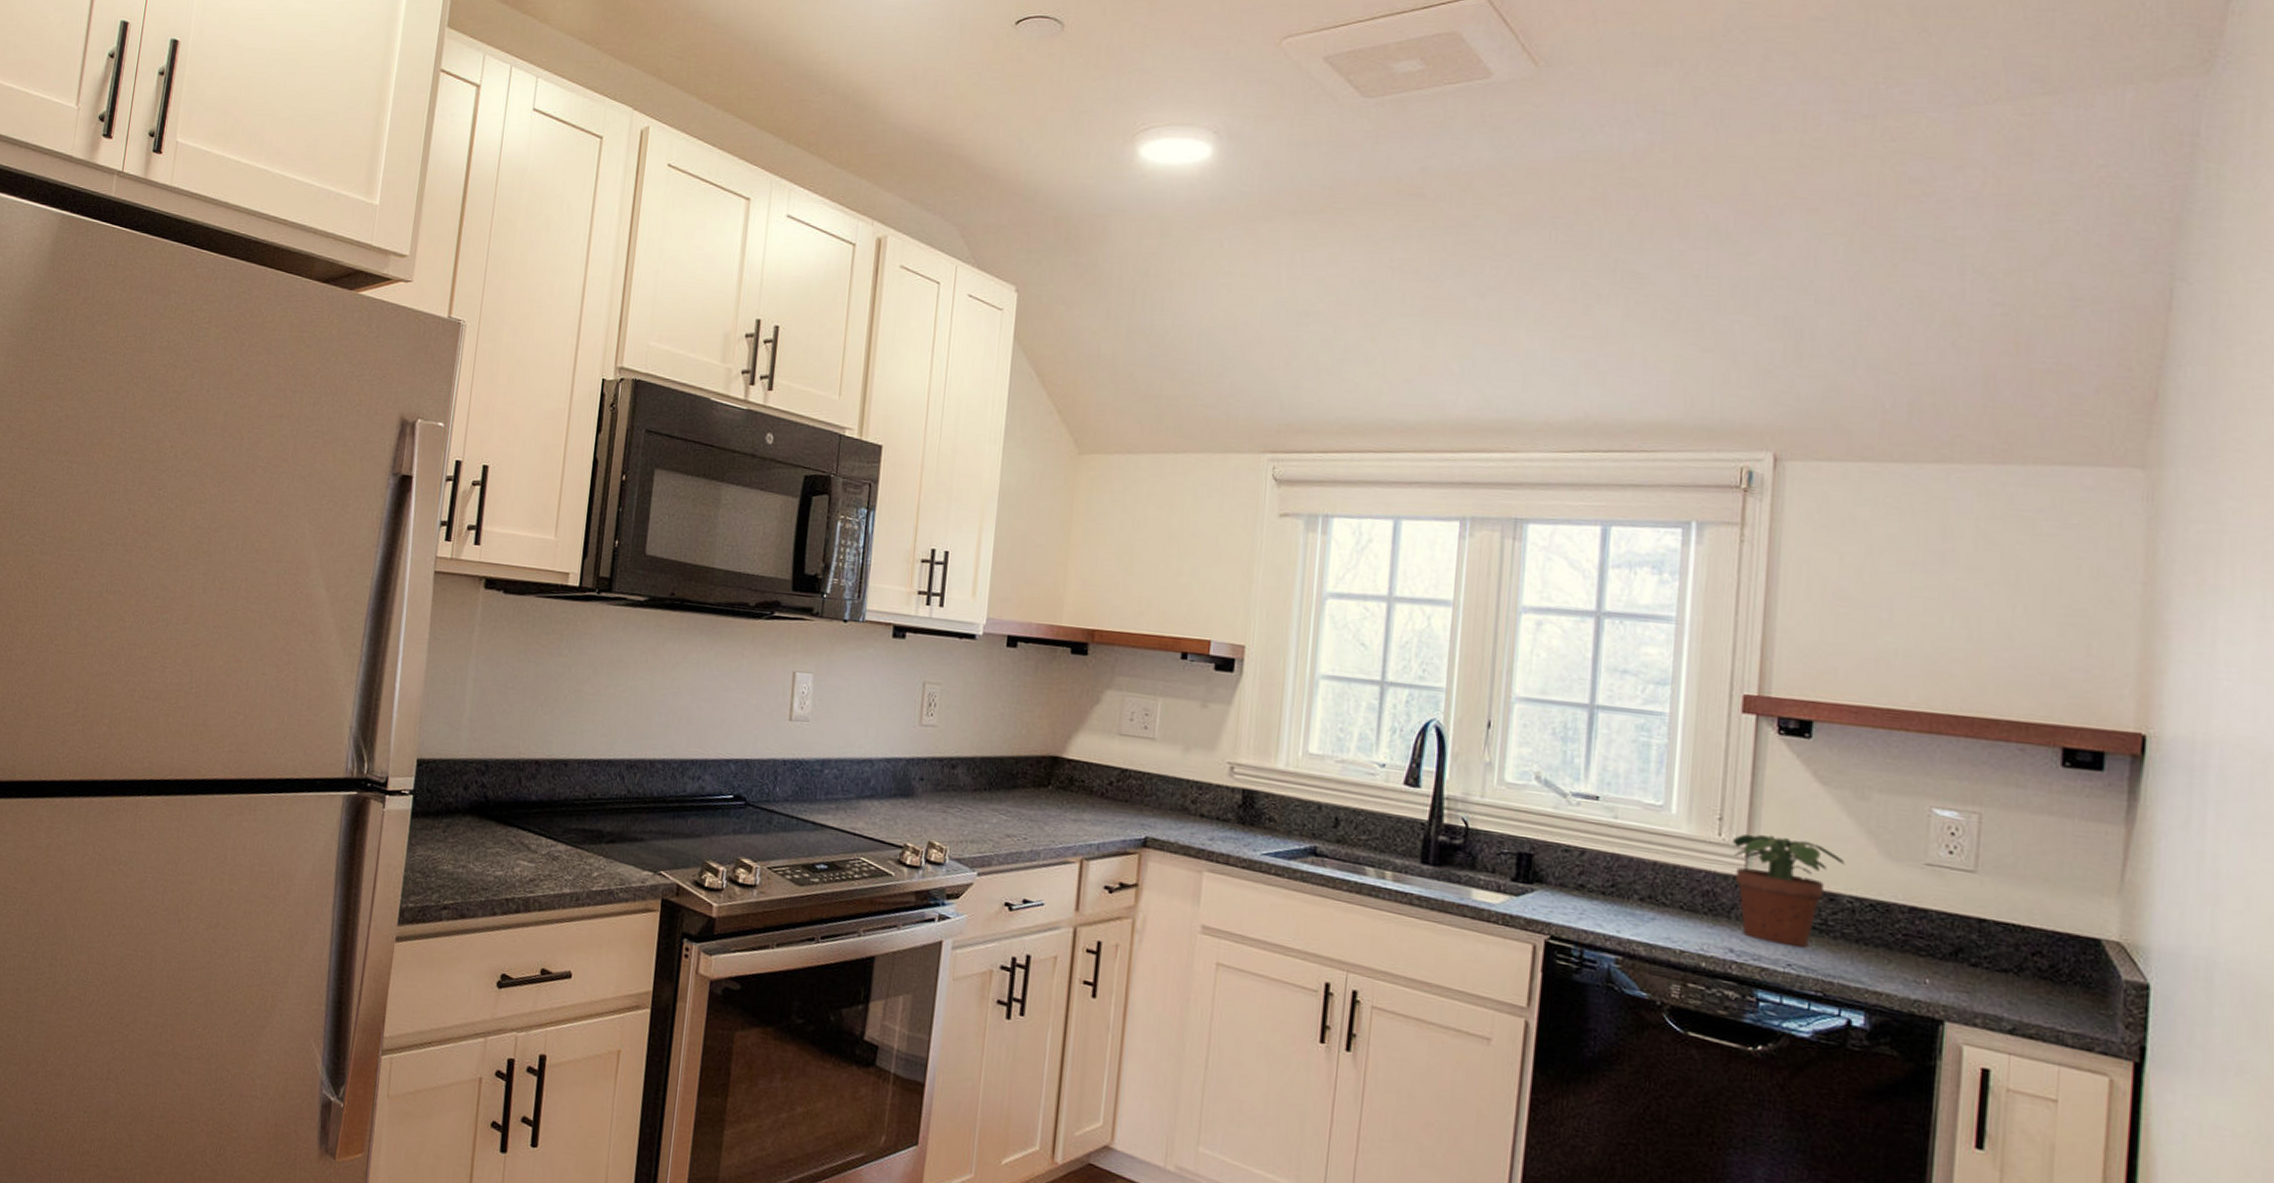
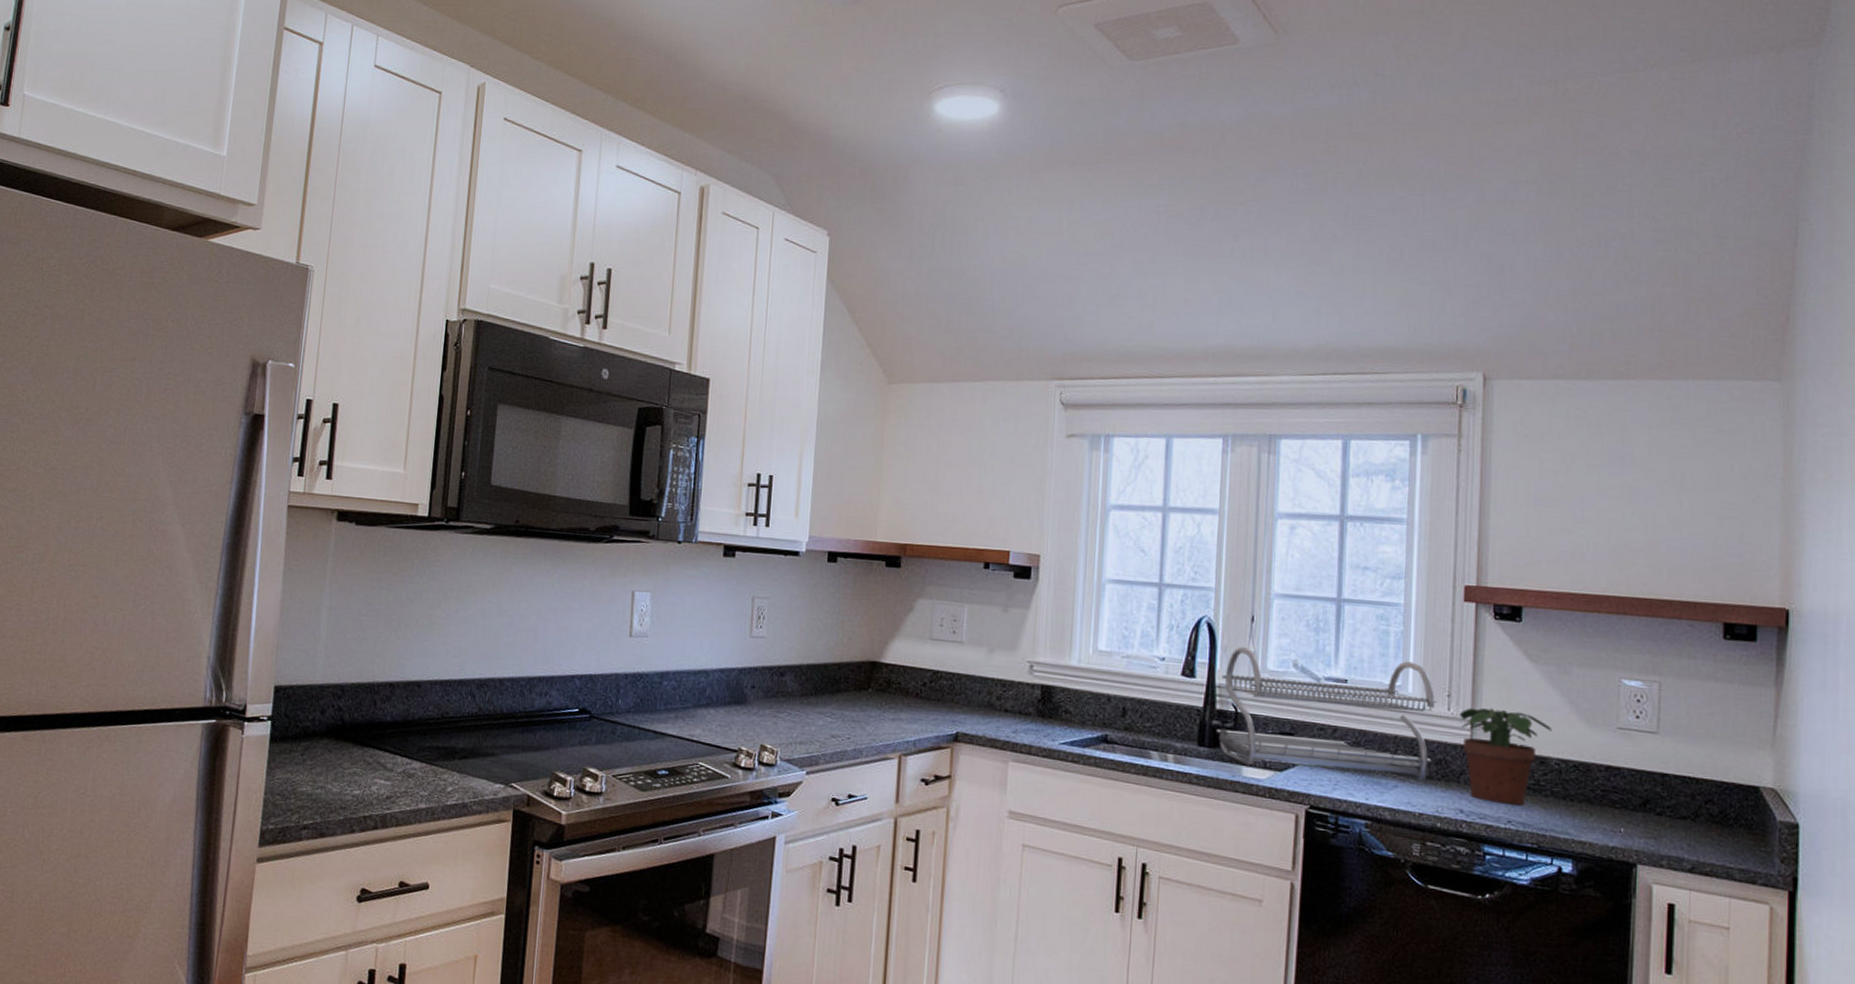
dish rack: none [1442,755,1706,916] -> present [1216,647,1437,783]

